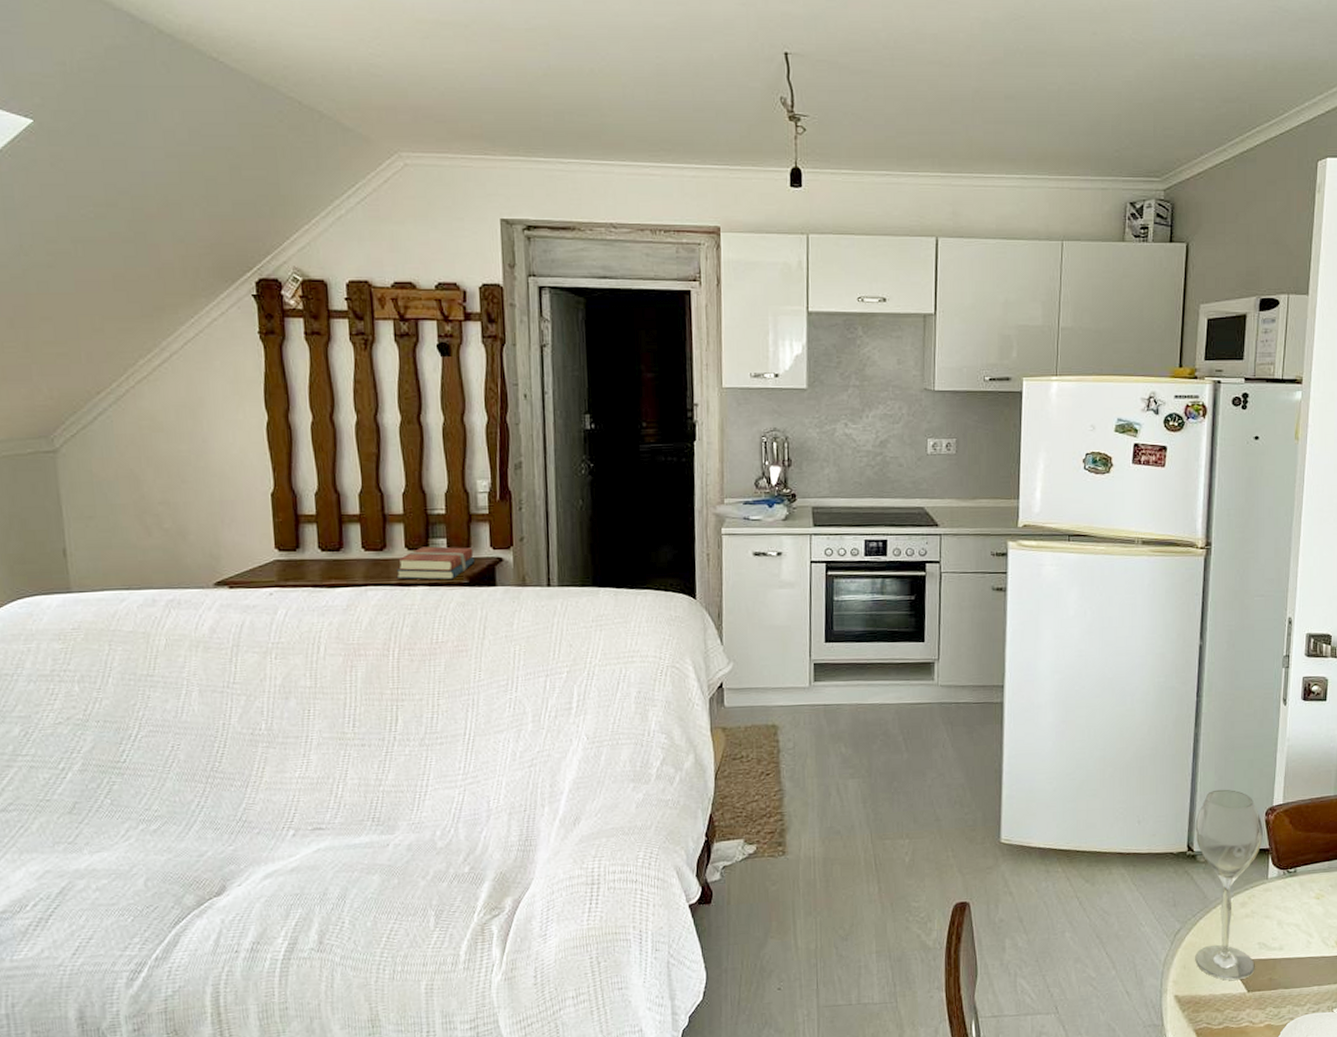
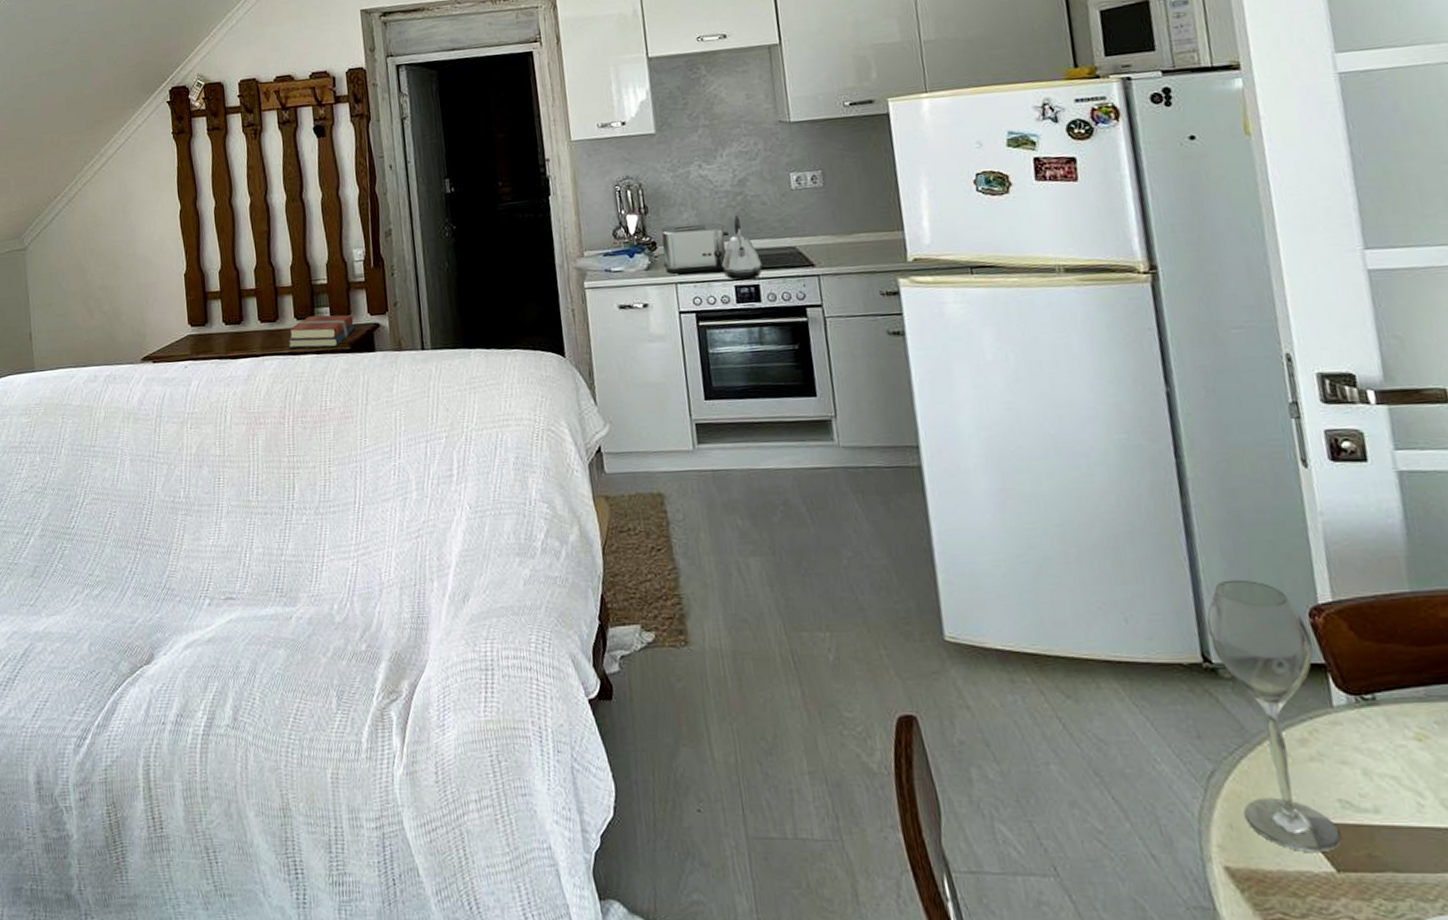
toaster: none [800,479,865,527] -> present [661,222,729,275]
kettle: none [855,475,892,535] -> present [721,215,763,280]

